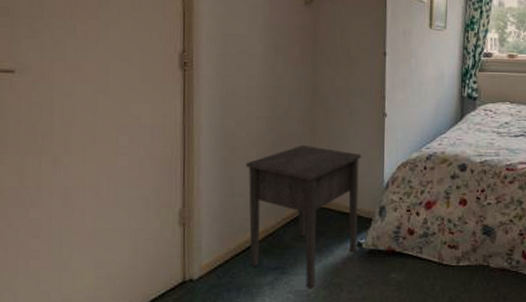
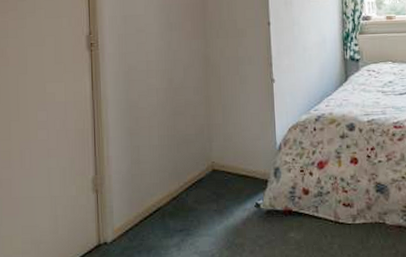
nightstand: present [245,144,362,288] -> none [148,112,256,249]

